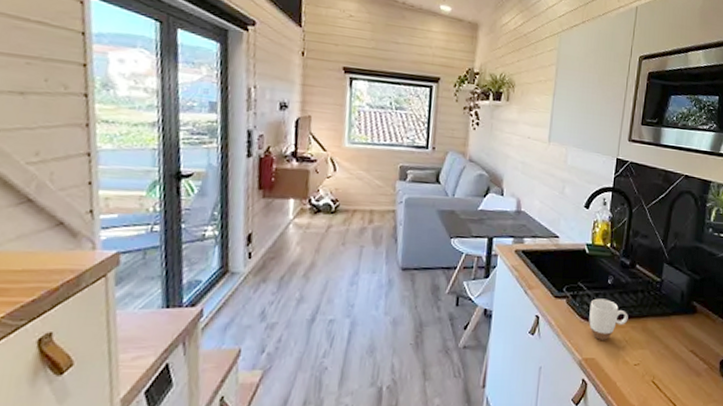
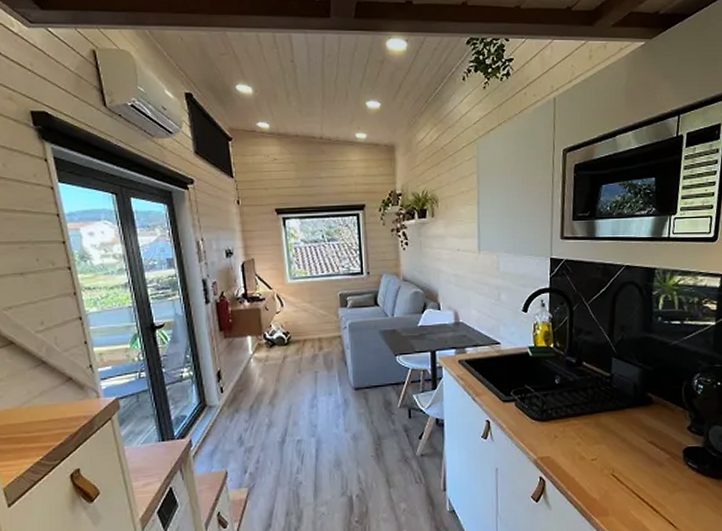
mug: present [589,298,628,340] -> none [539,398,580,439]

